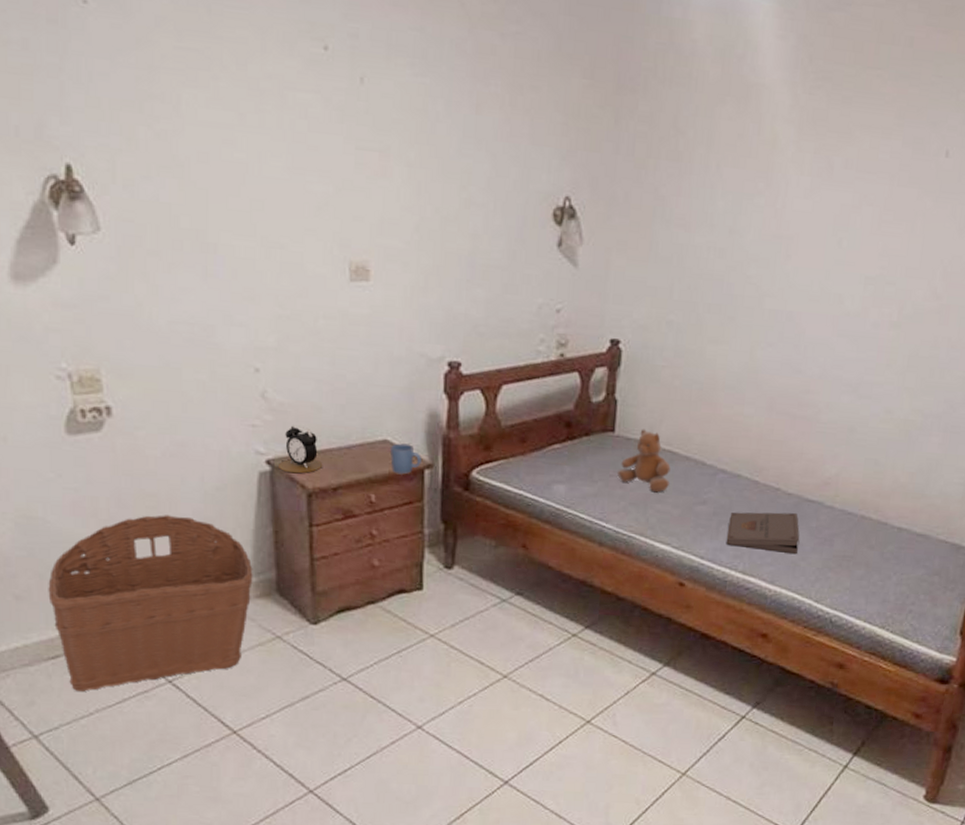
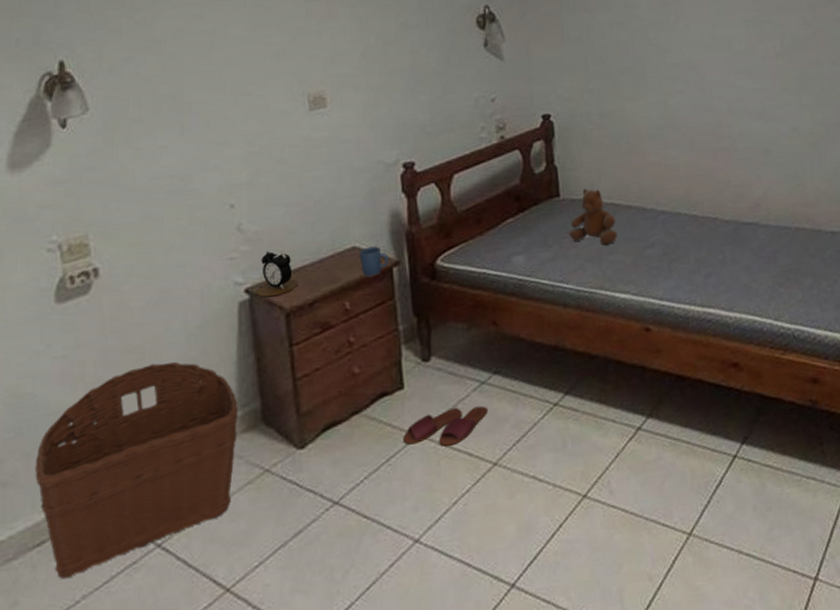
slippers: none [417,617,506,651] -> present [403,406,488,447]
pizza box: present [726,512,800,555] -> none [678,237,747,282]

